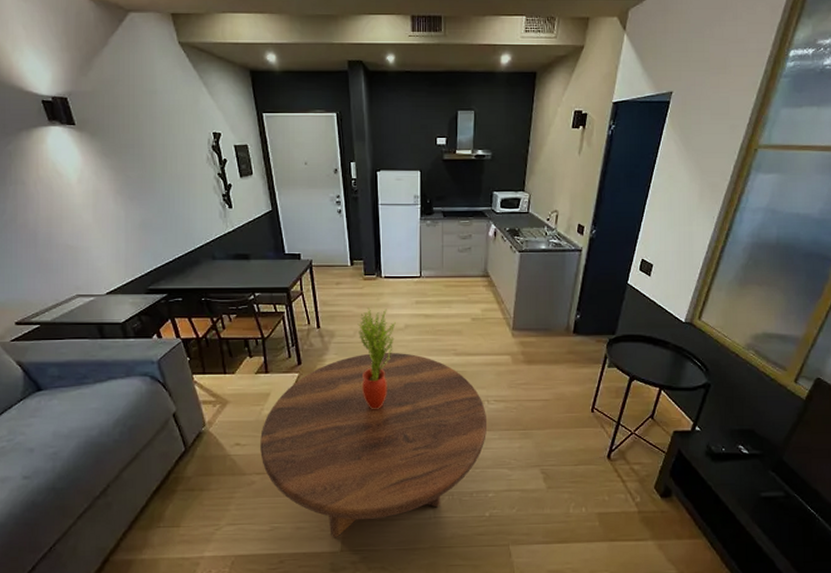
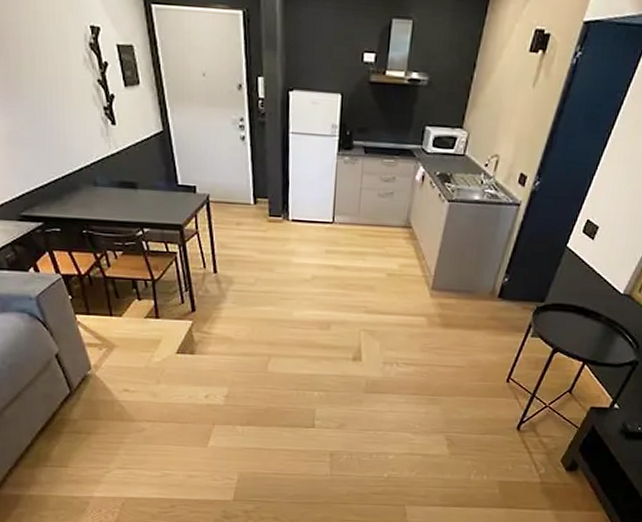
coffee table: present [260,352,488,538] -> none [151,304,394,488]
potted plant: present [357,307,396,409] -> none [259,254,302,364]

